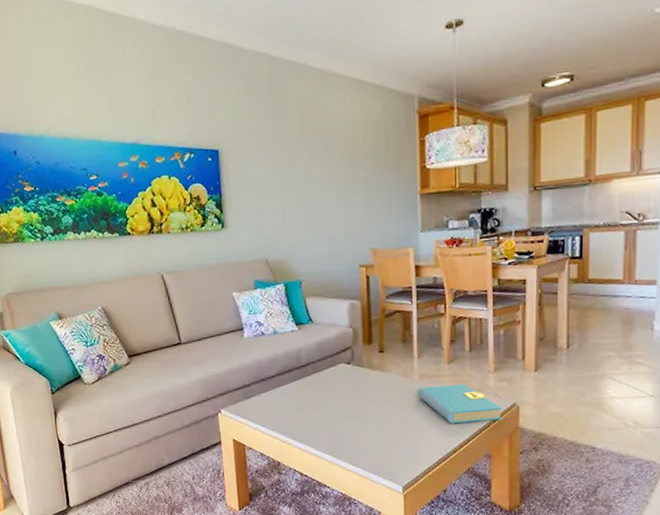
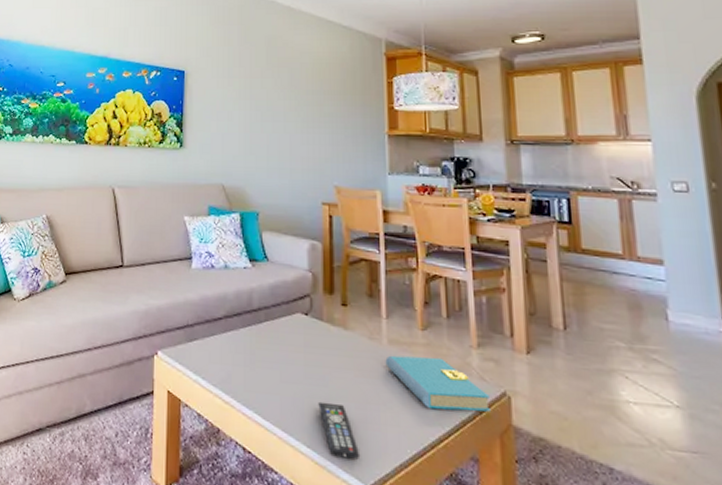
remote control: none [361,430,395,469] -> present [318,401,359,460]

